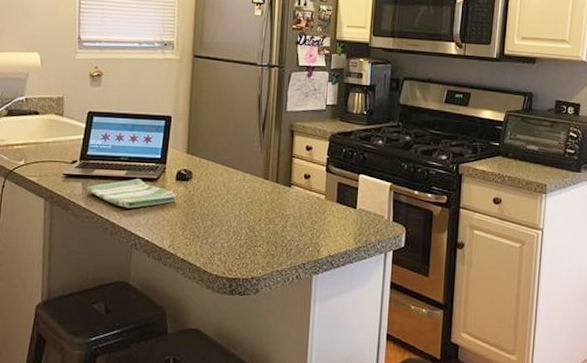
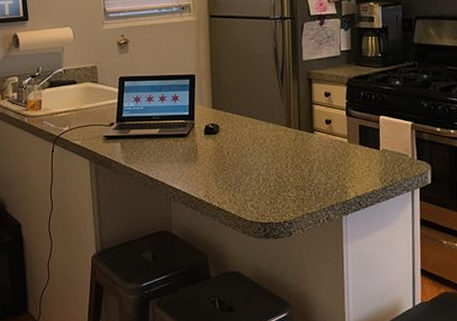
dish towel: present [86,179,177,208] -> none [125,135,208,163]

